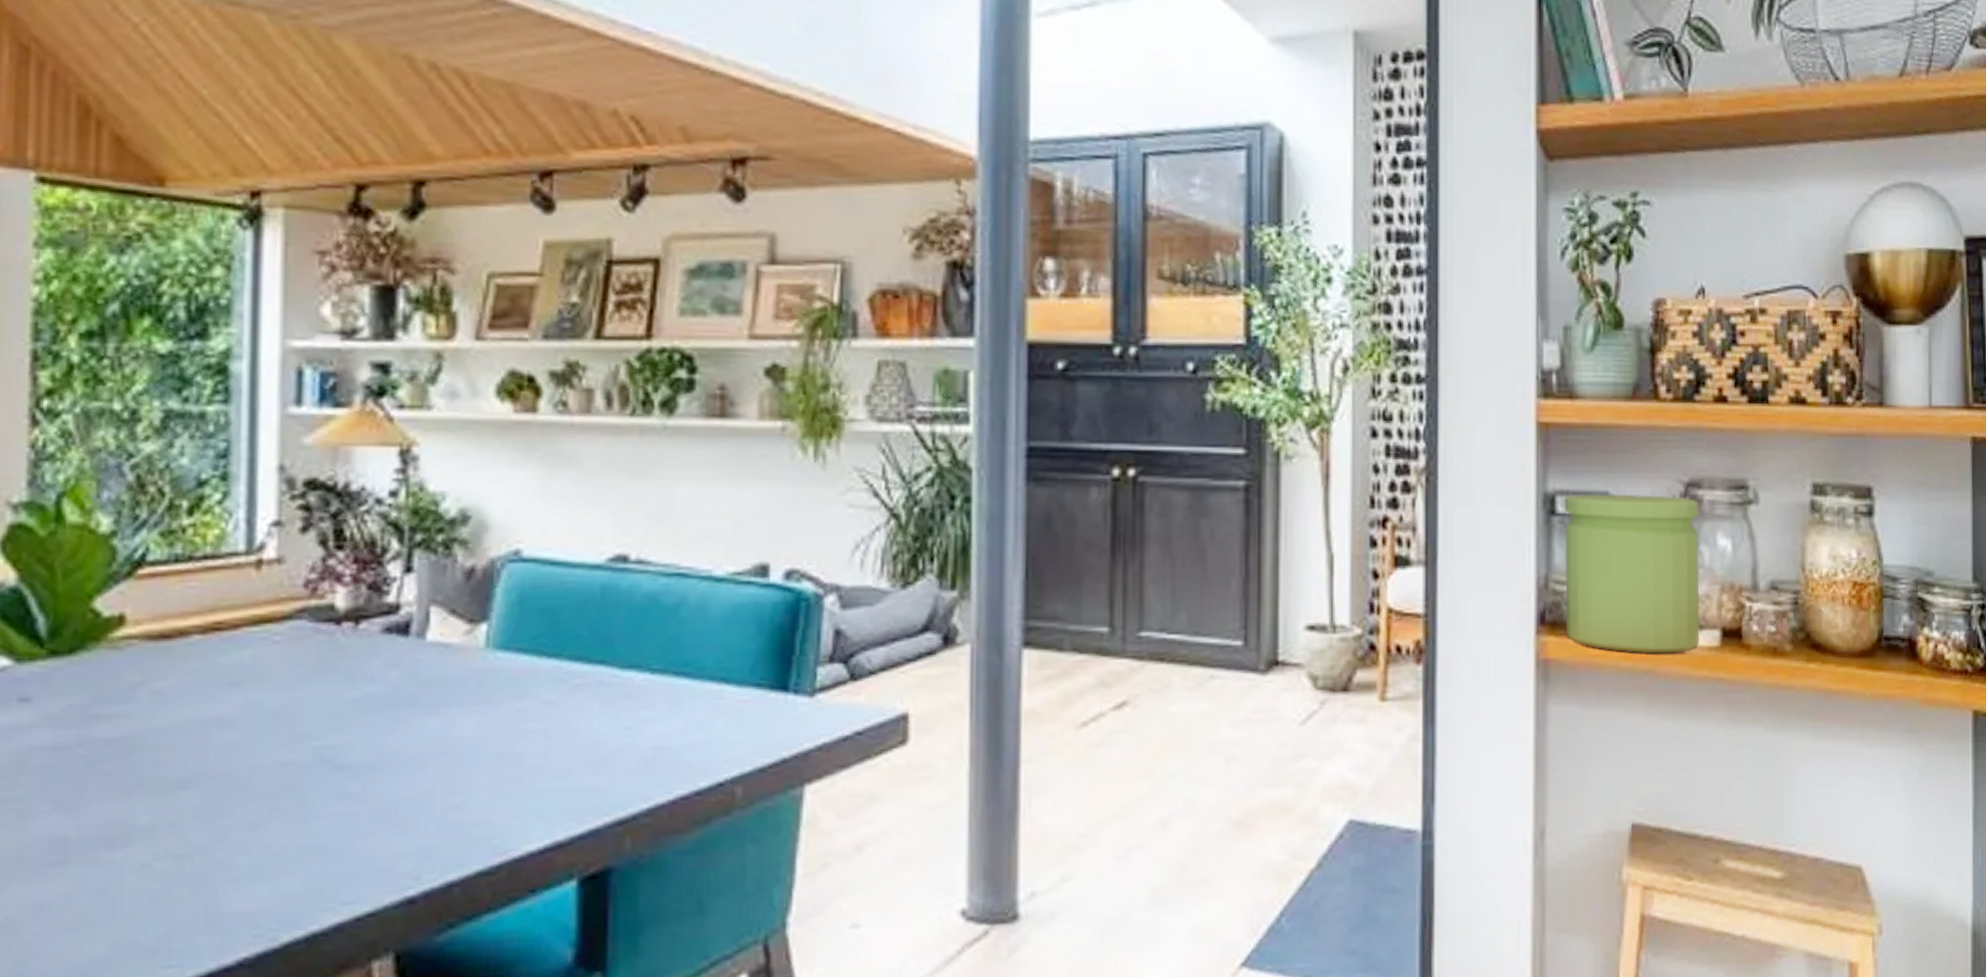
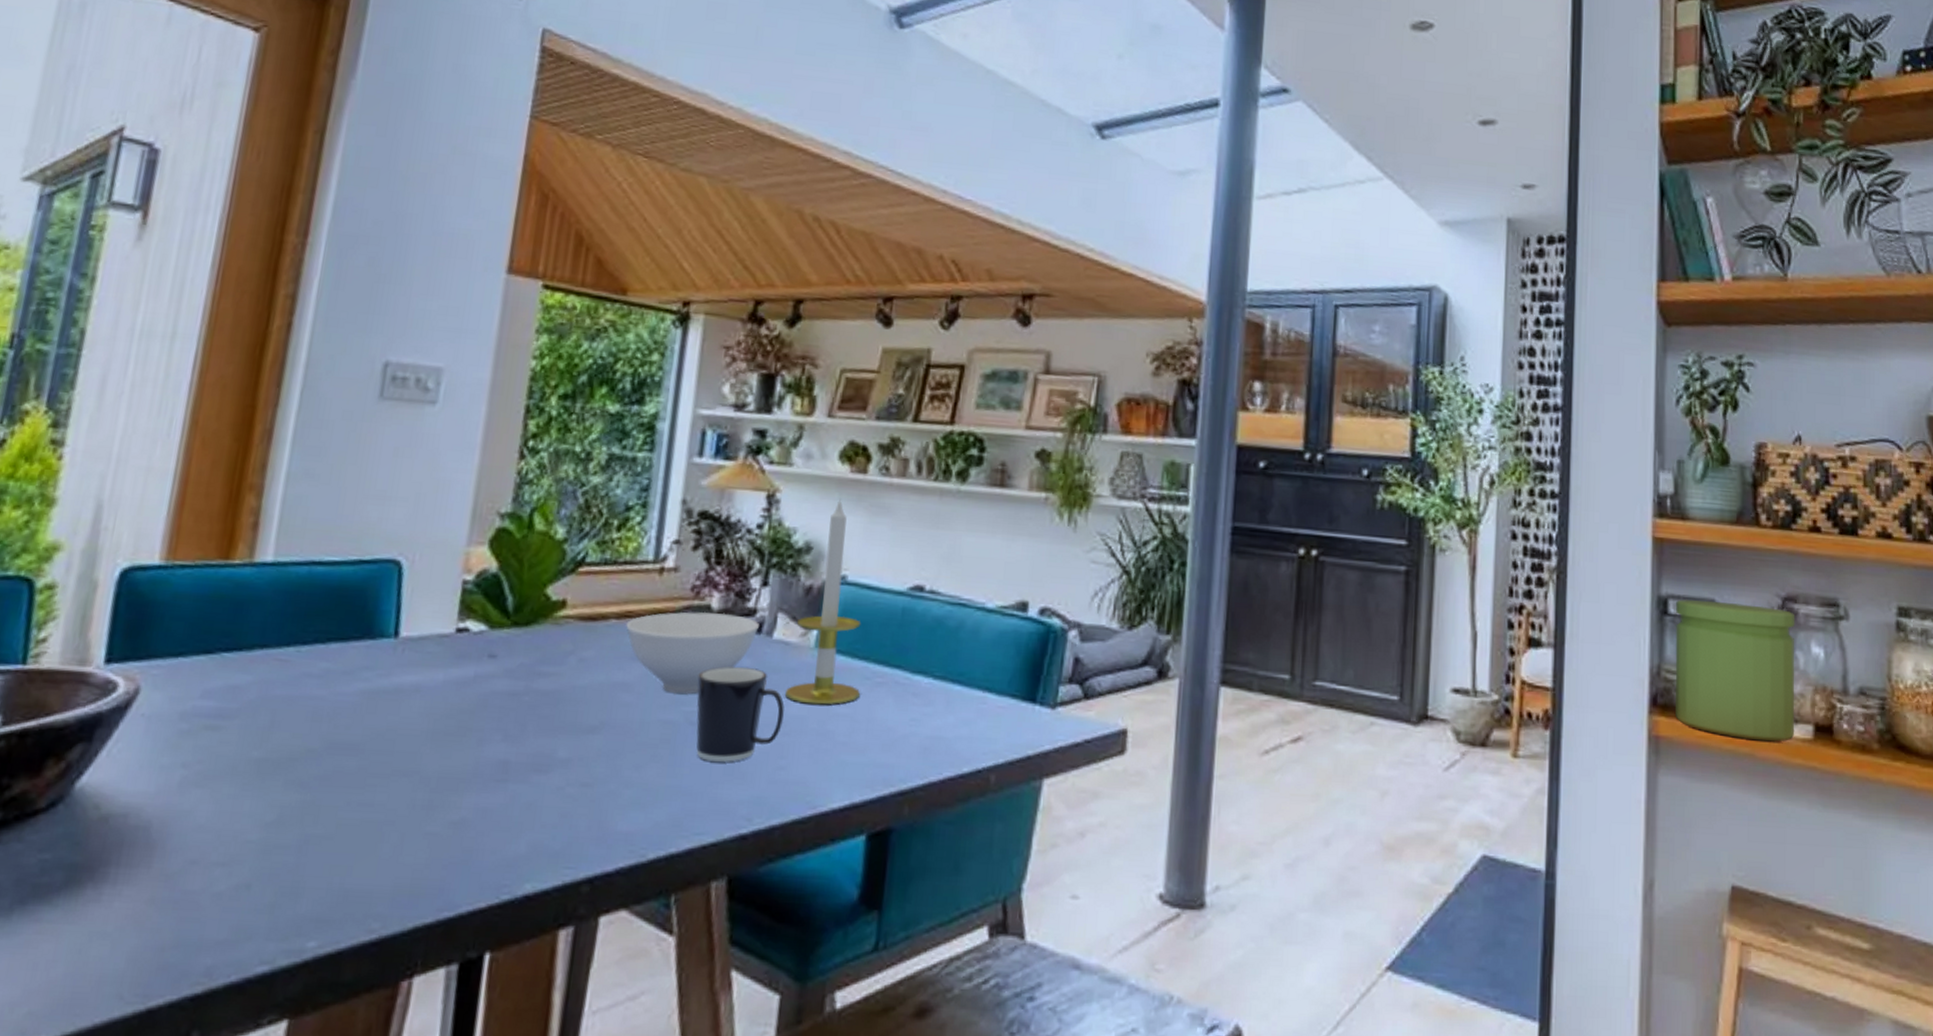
bowl: none [216,612,407,726] -> present [626,611,760,694]
mug: none [325,681,451,808] -> present [696,666,785,762]
candle: none [451,448,554,722] -> present [785,498,861,705]

